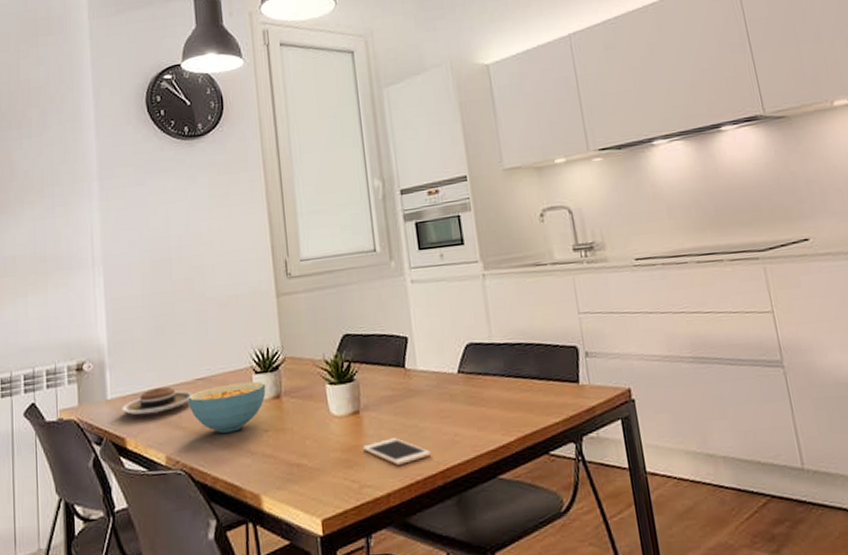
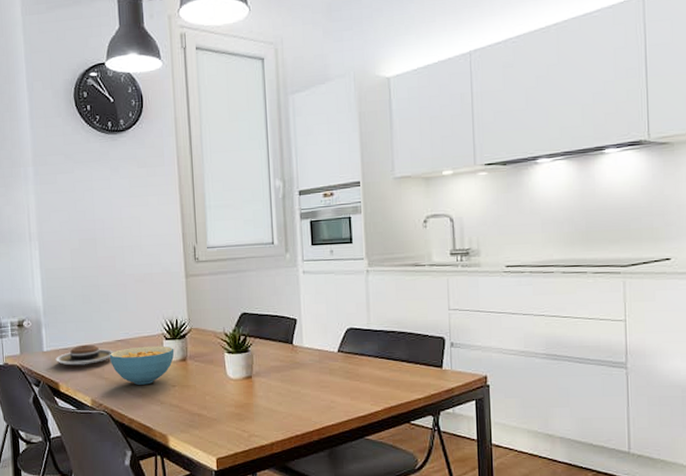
cell phone: present [363,438,432,465] -> none [253,400,311,421]

